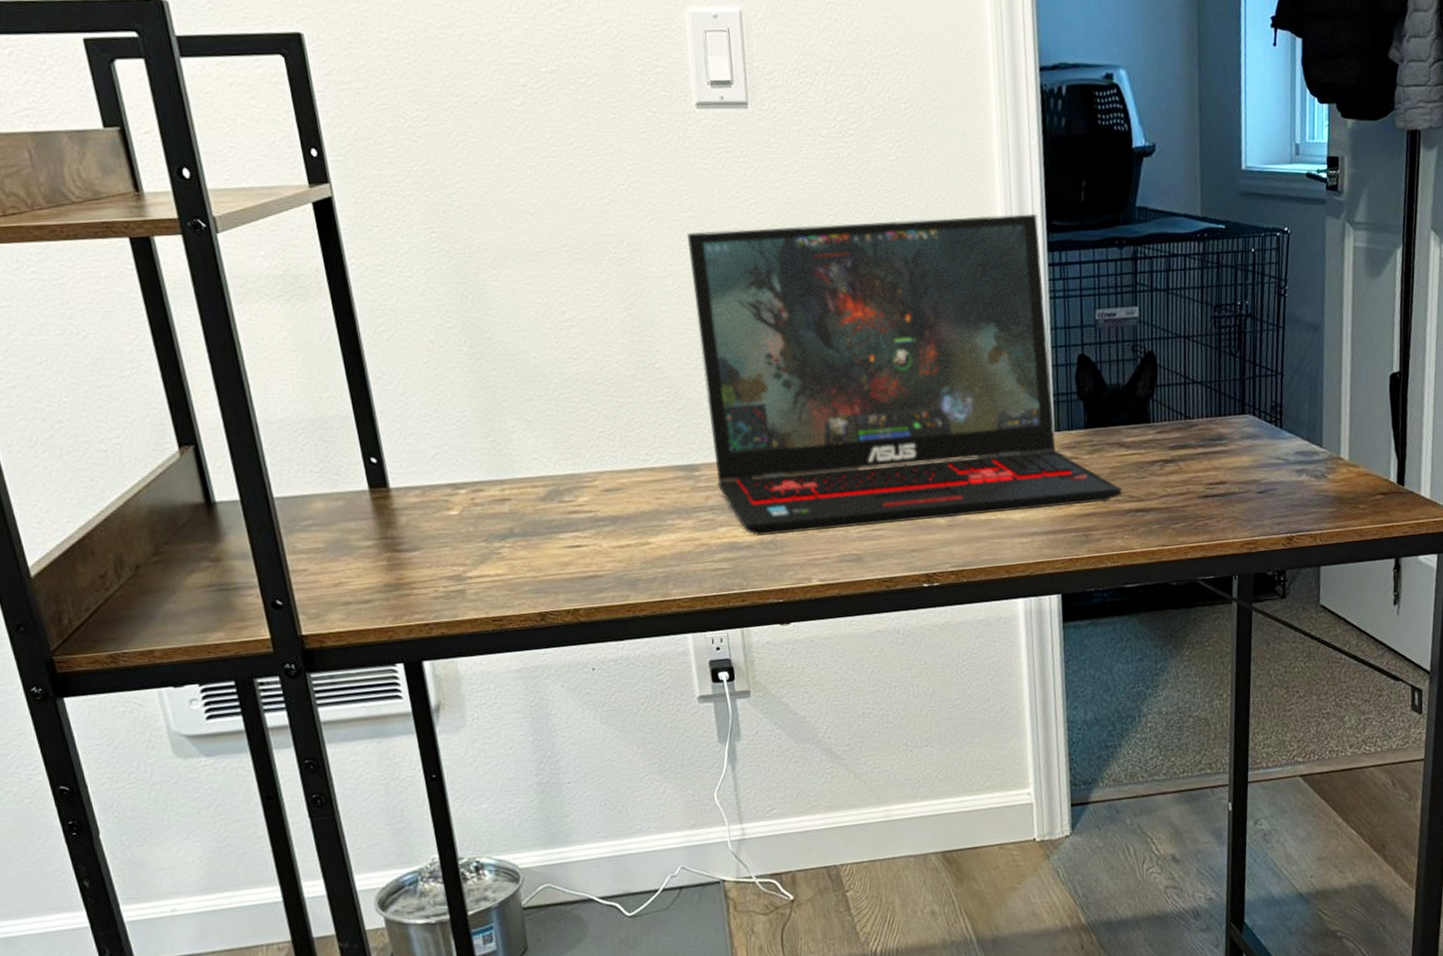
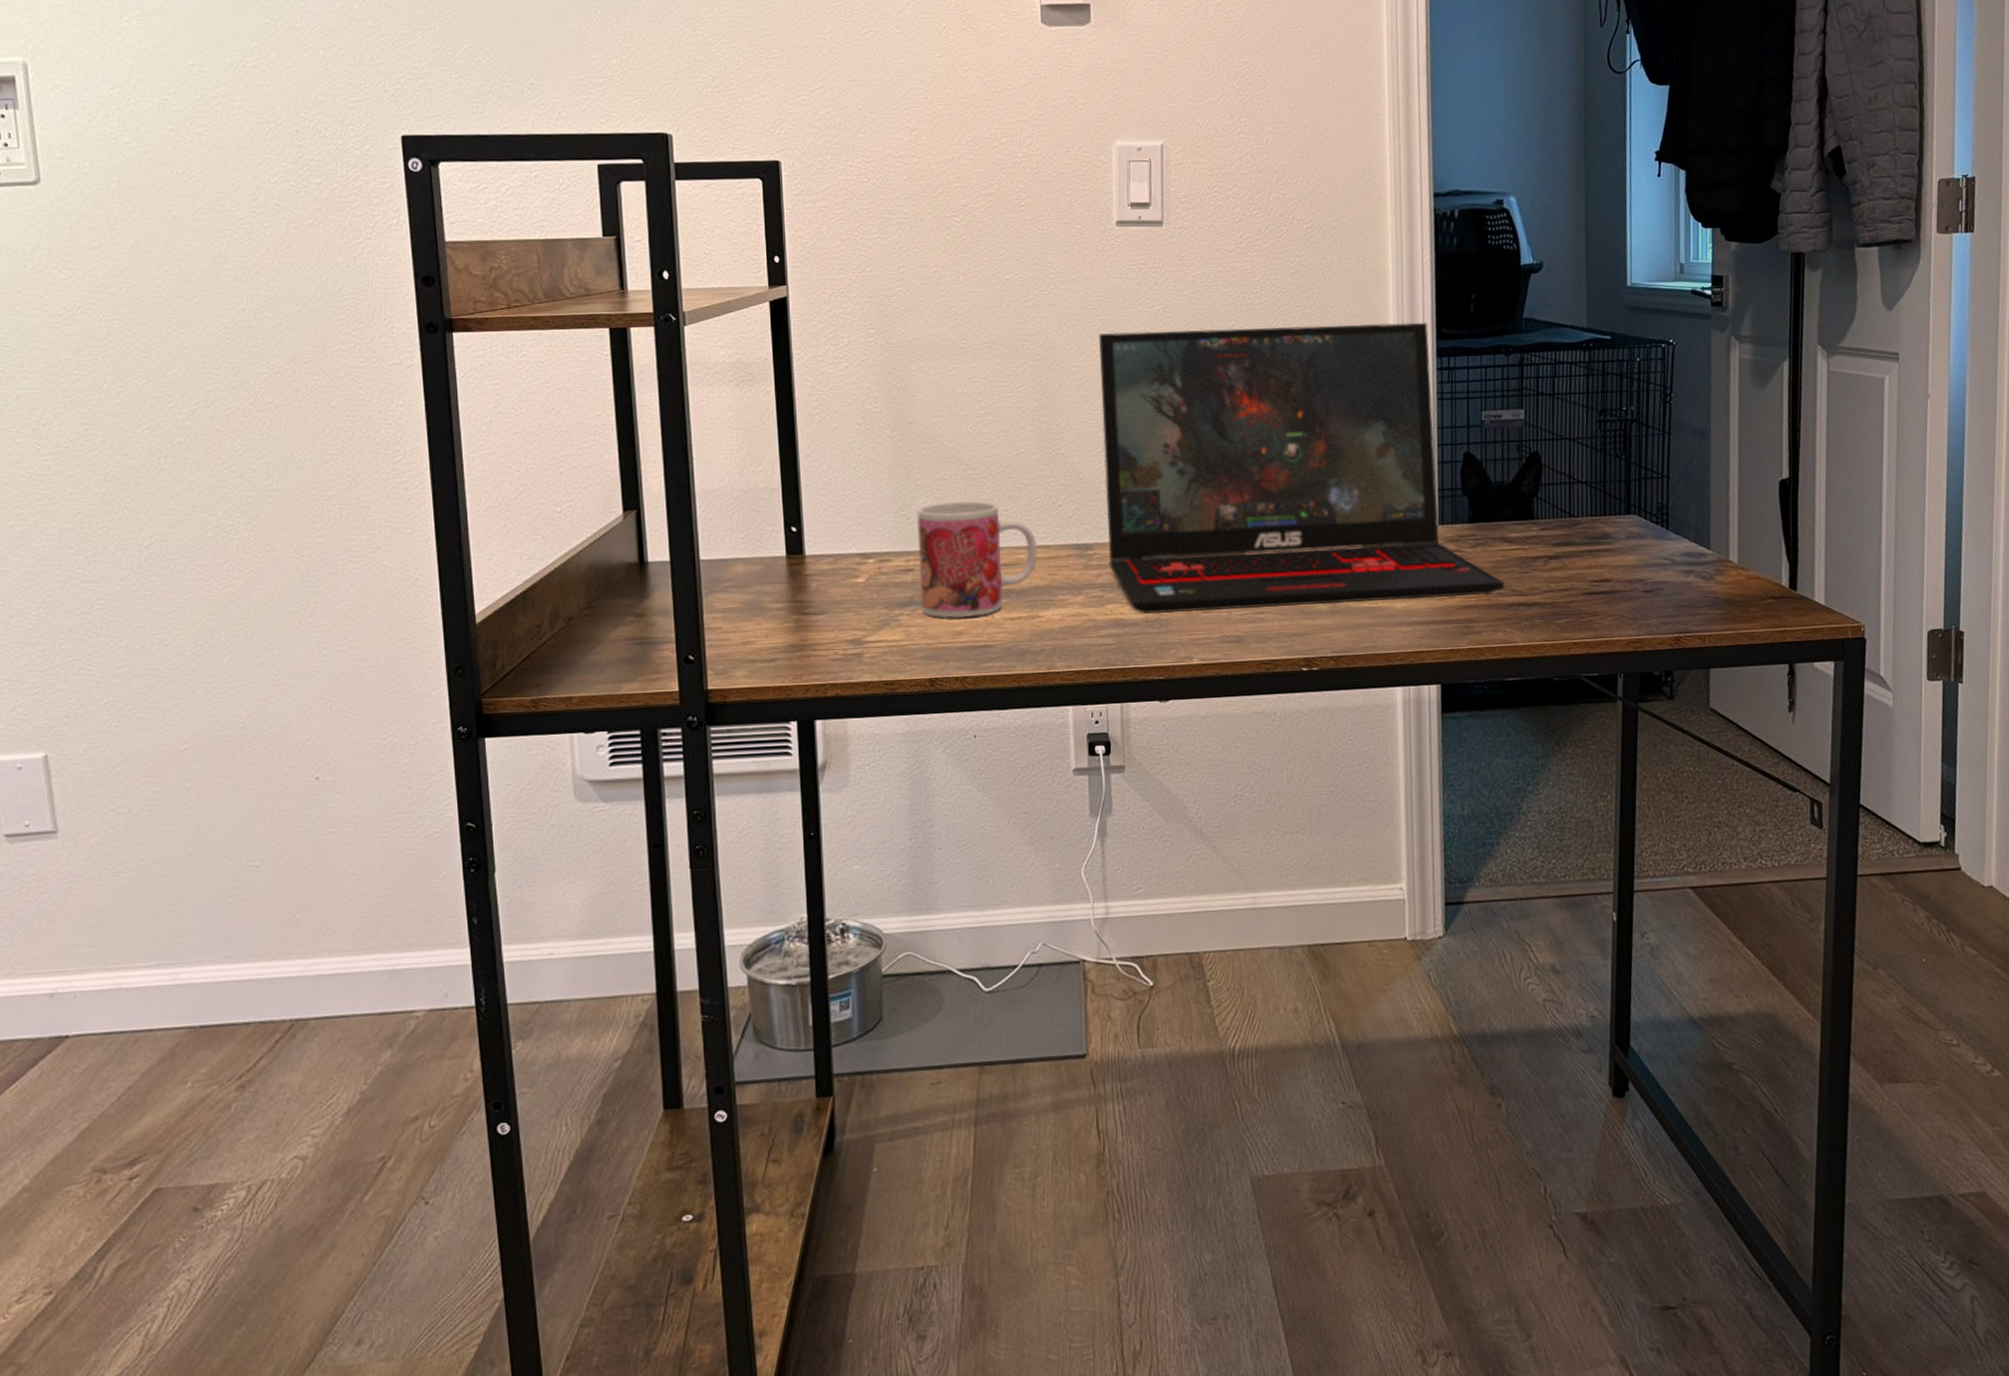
mug: none [507,422,642,549] -> present [917,501,1038,619]

